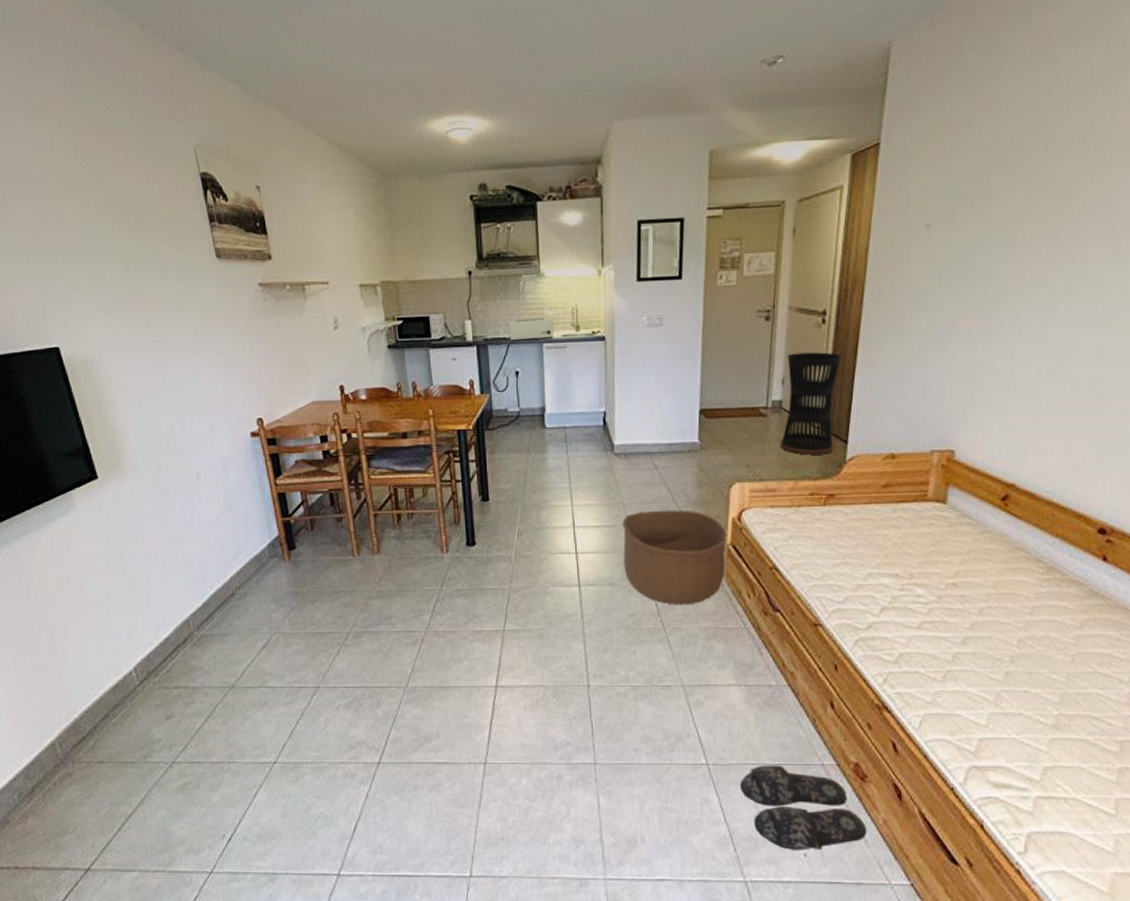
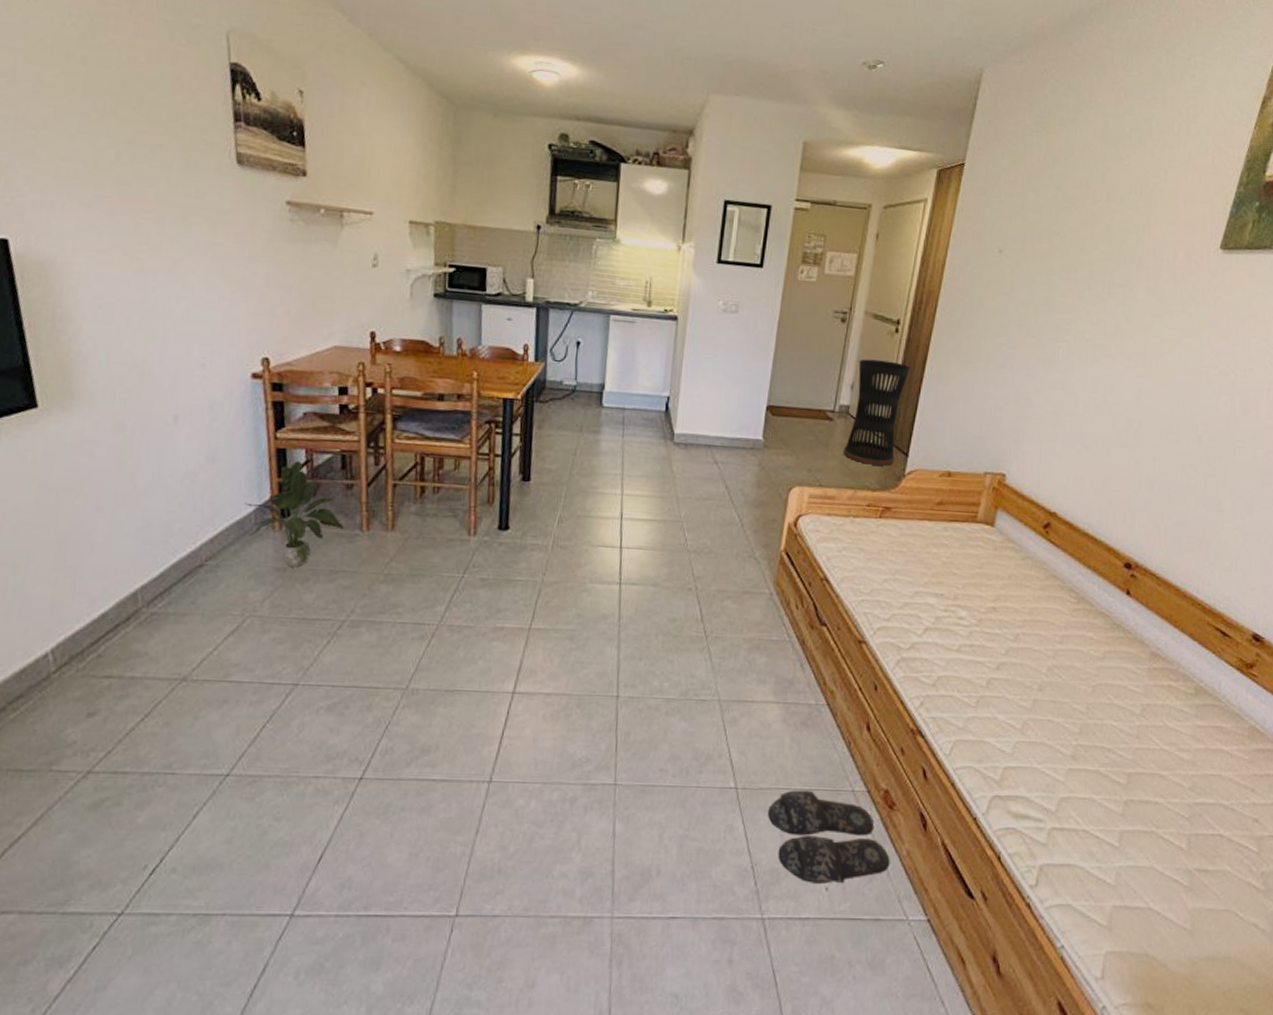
potted plant: none [260,502,339,591] -> present [246,461,344,568]
toaster: present [509,317,554,342] -> none [574,284,625,312]
basket: present [623,510,727,605] -> none [670,508,782,613]

